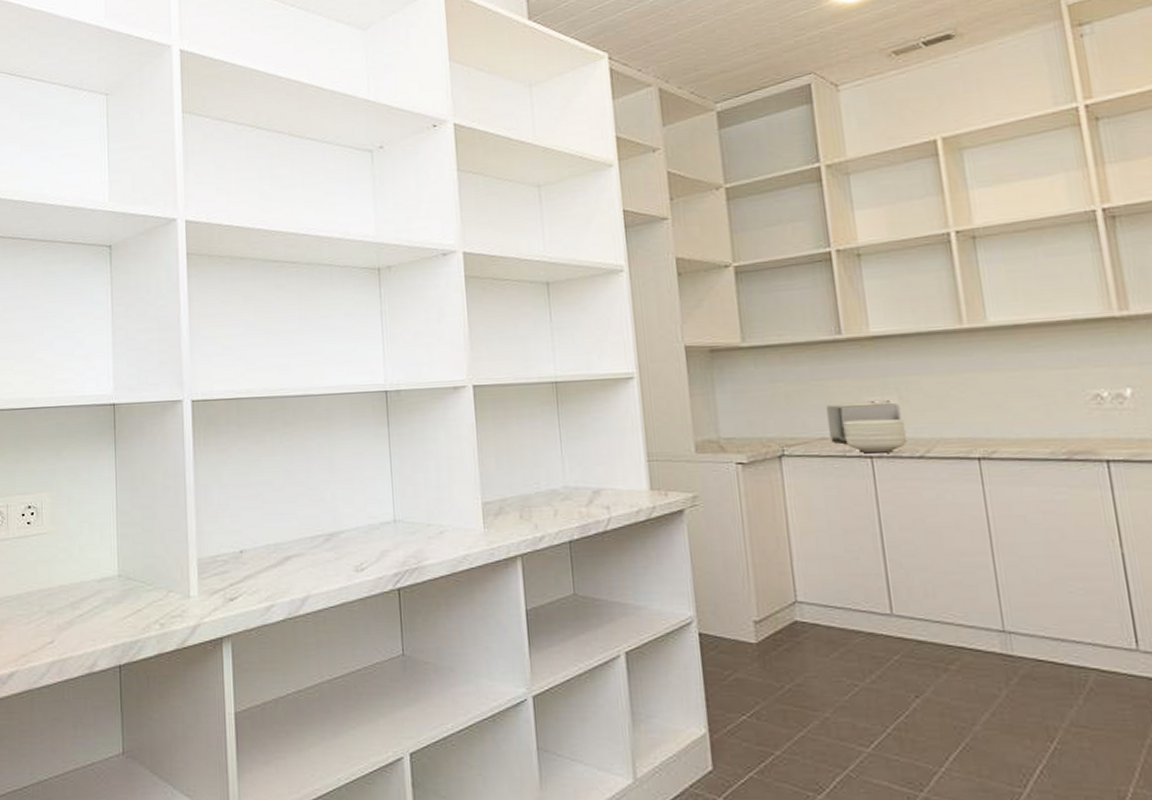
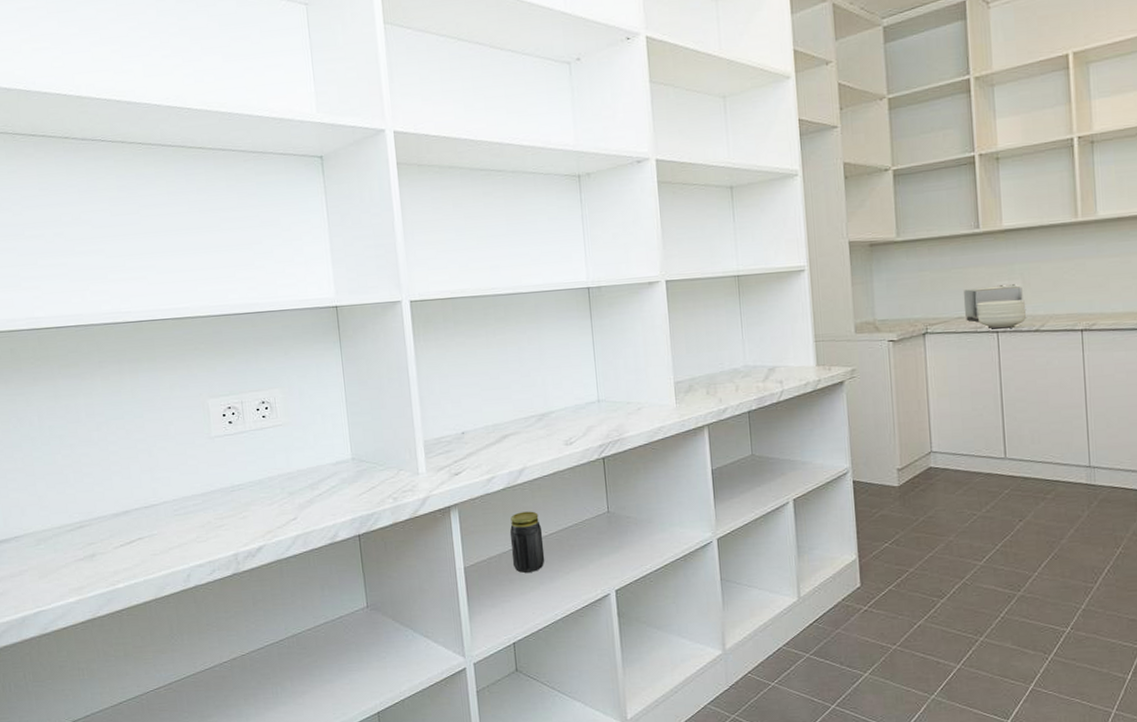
jar: none [288,649,328,724] -> present [509,511,545,573]

